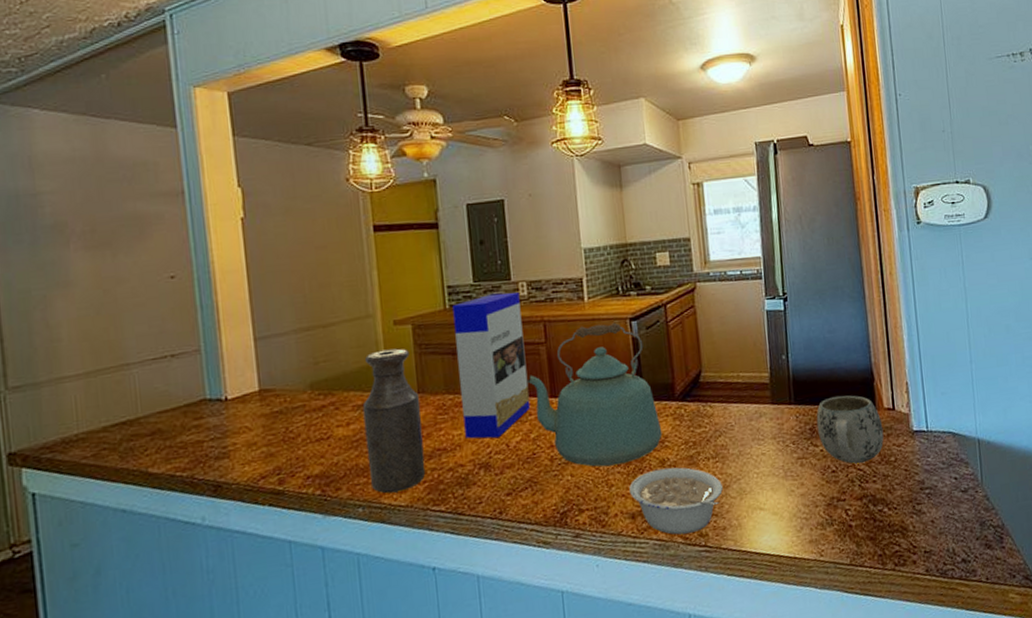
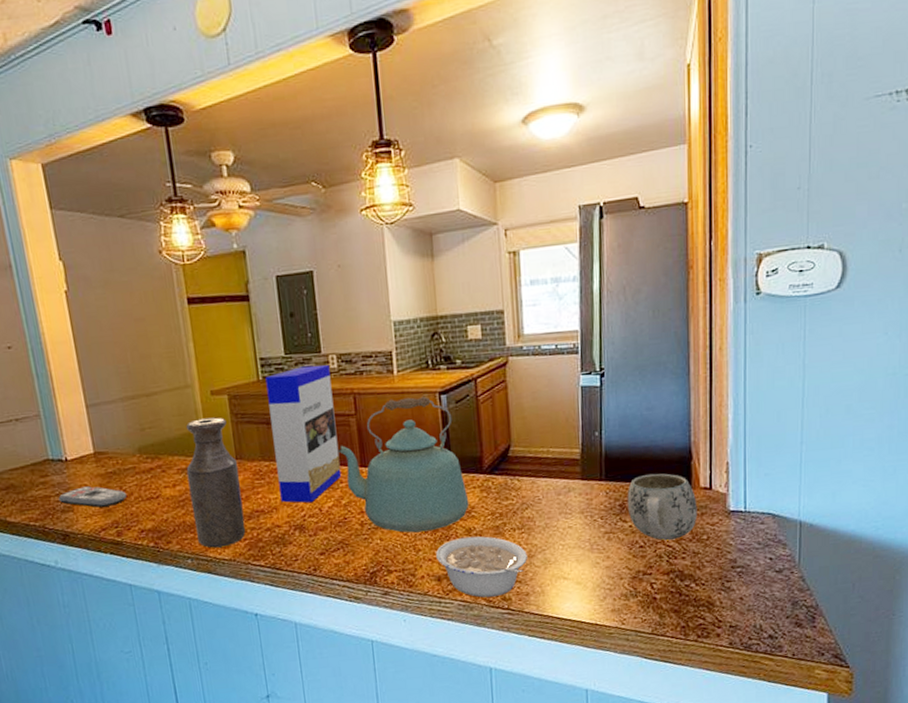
remote control: none [213,428,293,453] -> present [58,486,127,508]

